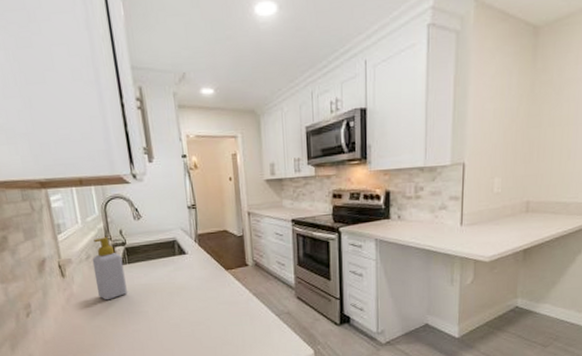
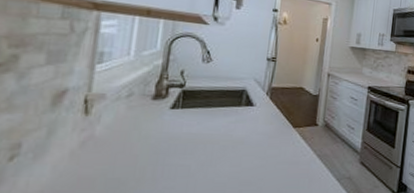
soap bottle: present [92,237,127,301] -> none [129,75,176,148]

